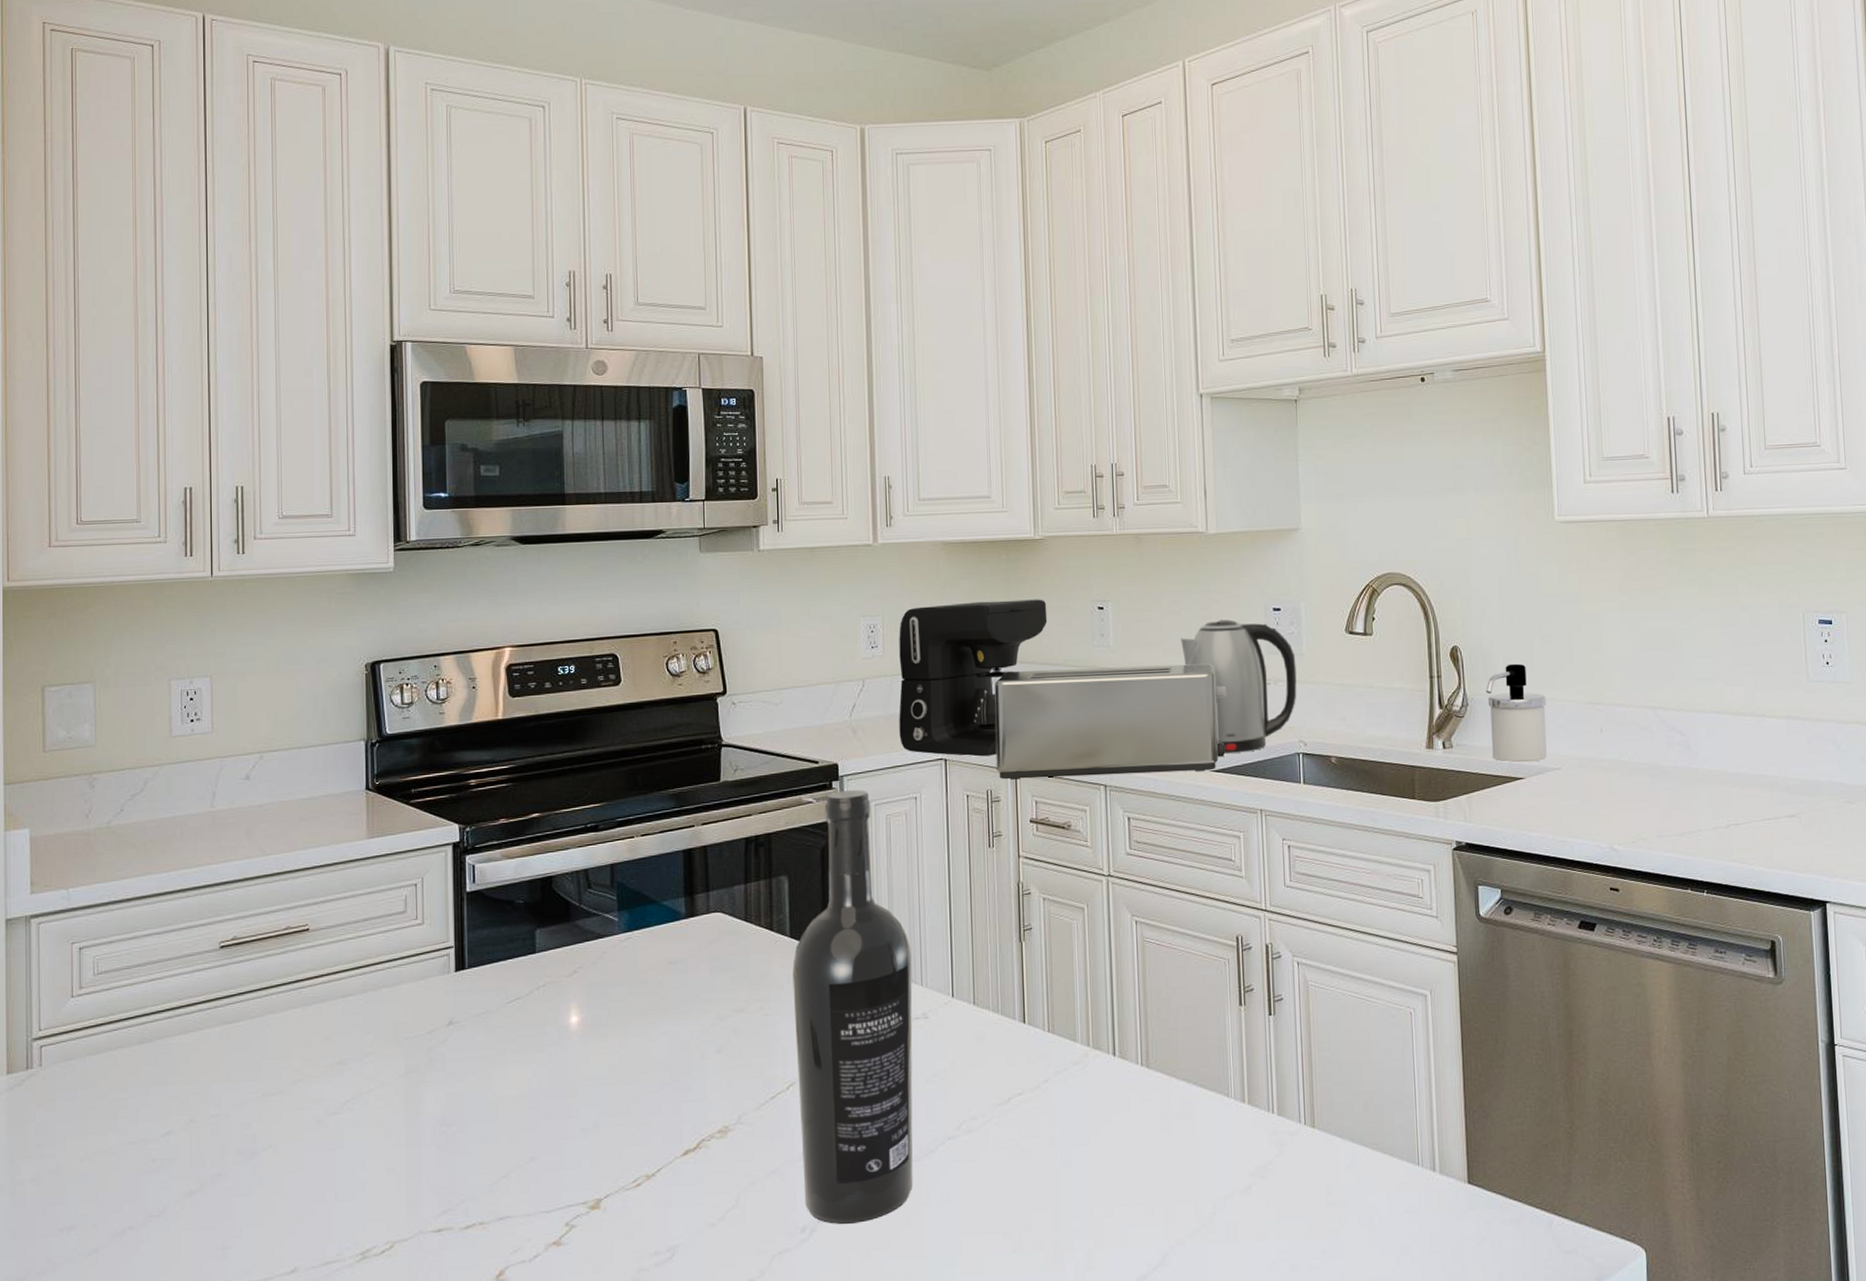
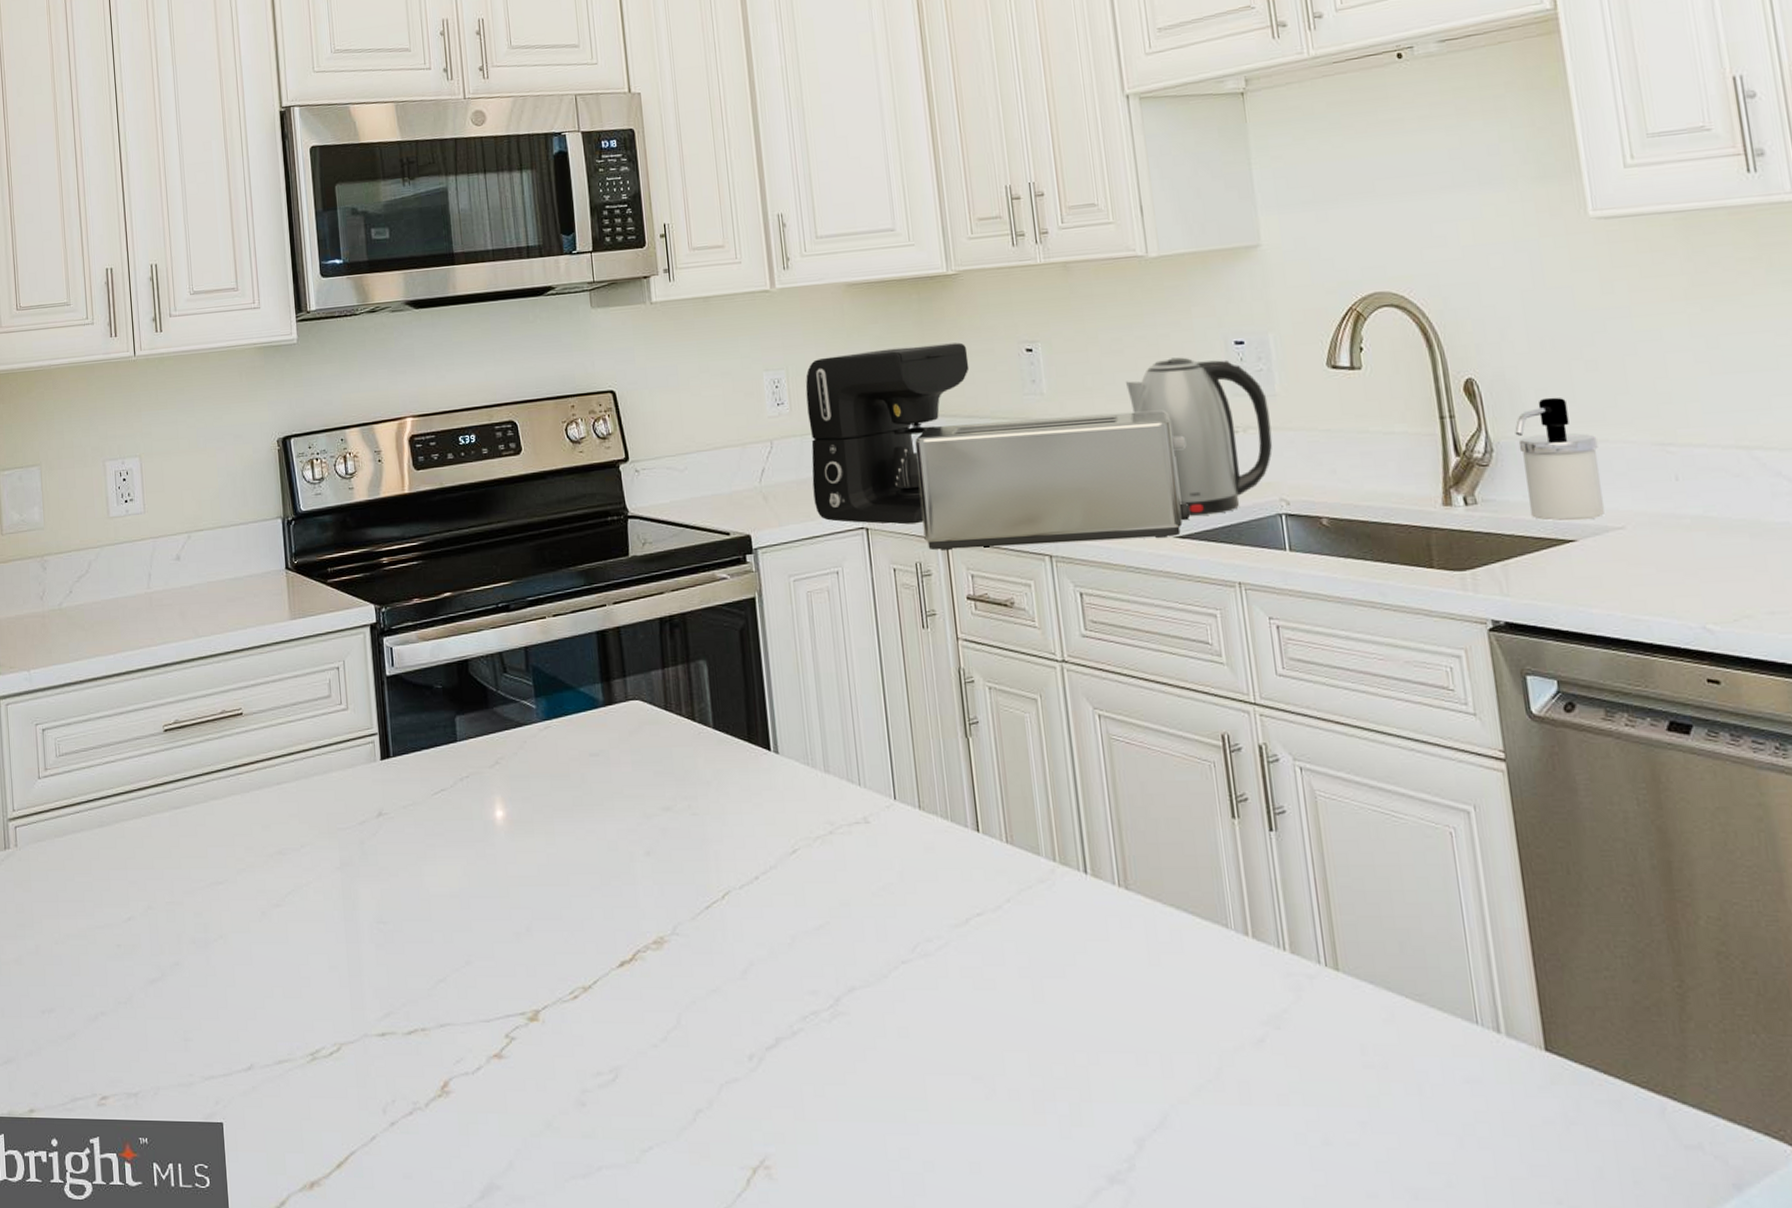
wine bottle: present [792,790,913,1224] -> none [718,564,867,1054]

